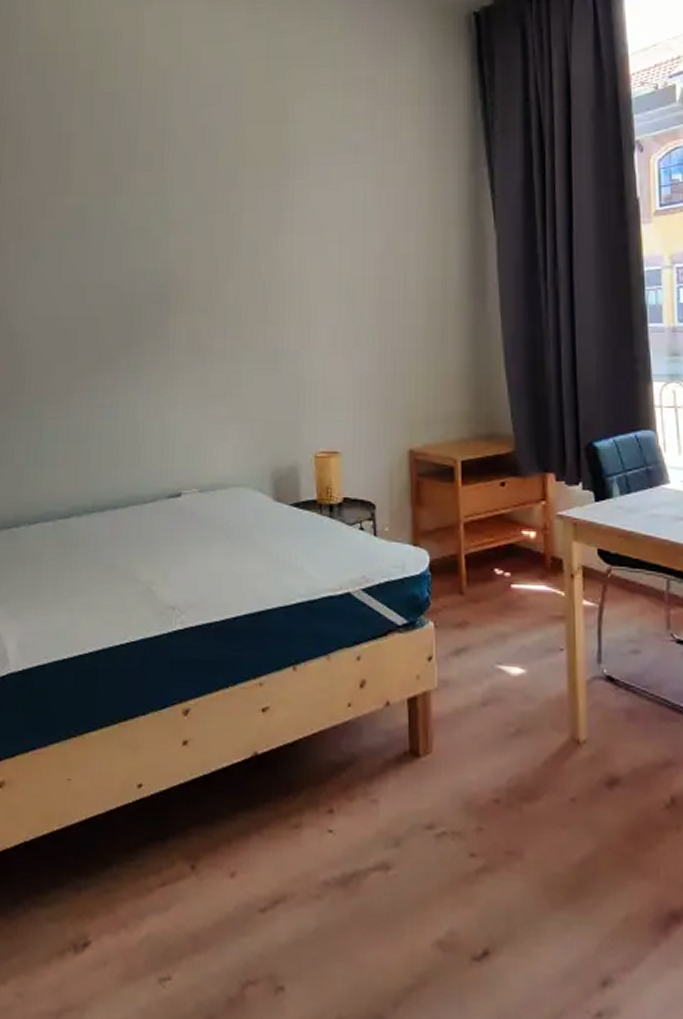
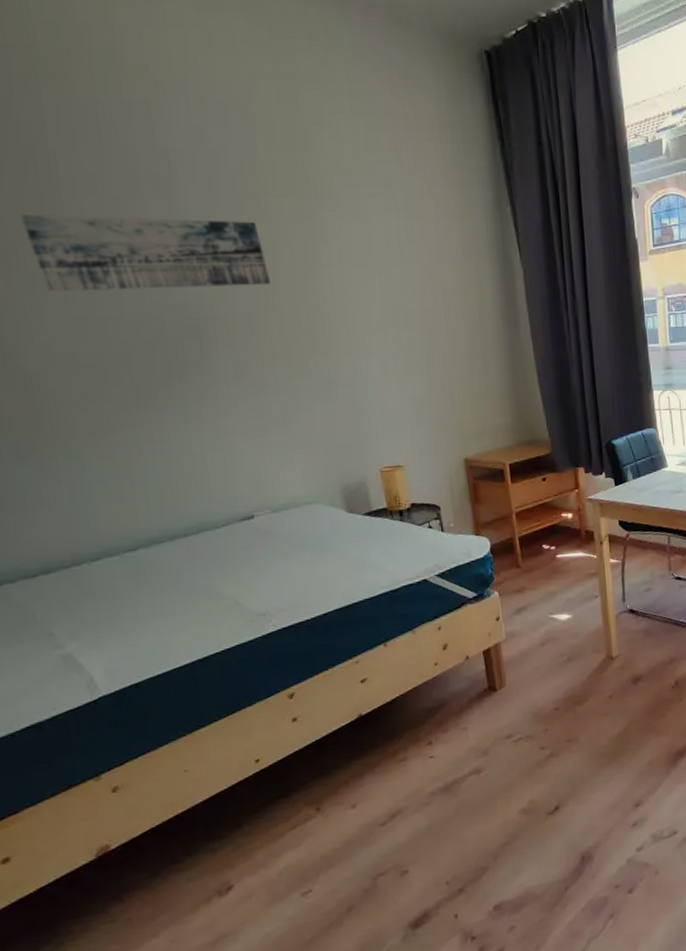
wall art: none [38,190,235,260] -> present [20,213,271,293]

